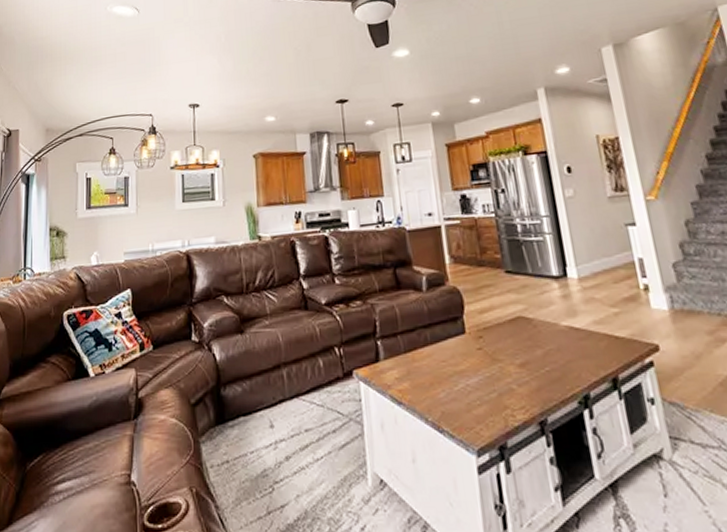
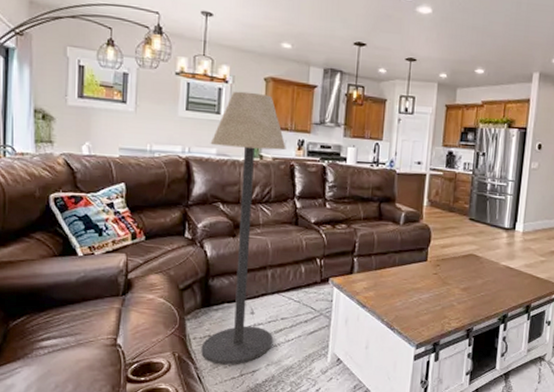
floor lamp: none [208,171,300,500] -> present [201,91,286,365]

